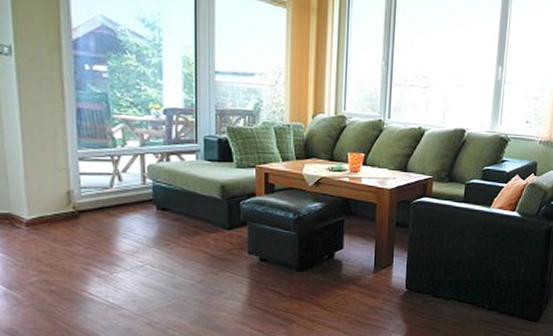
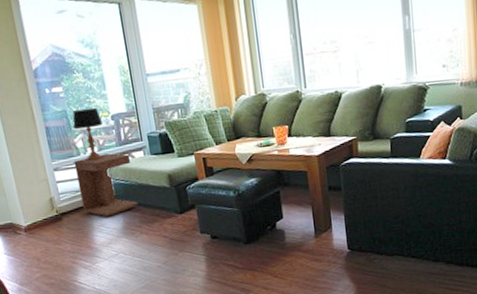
side table: none [106,150,180,222] -> present [74,153,138,217]
table lamp: none [112,95,151,156] -> present [72,107,103,161]

